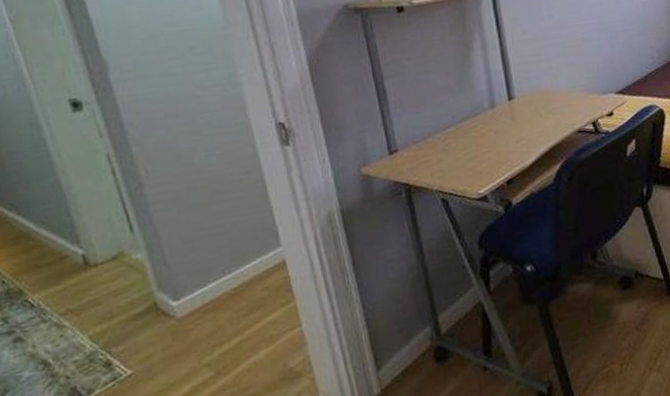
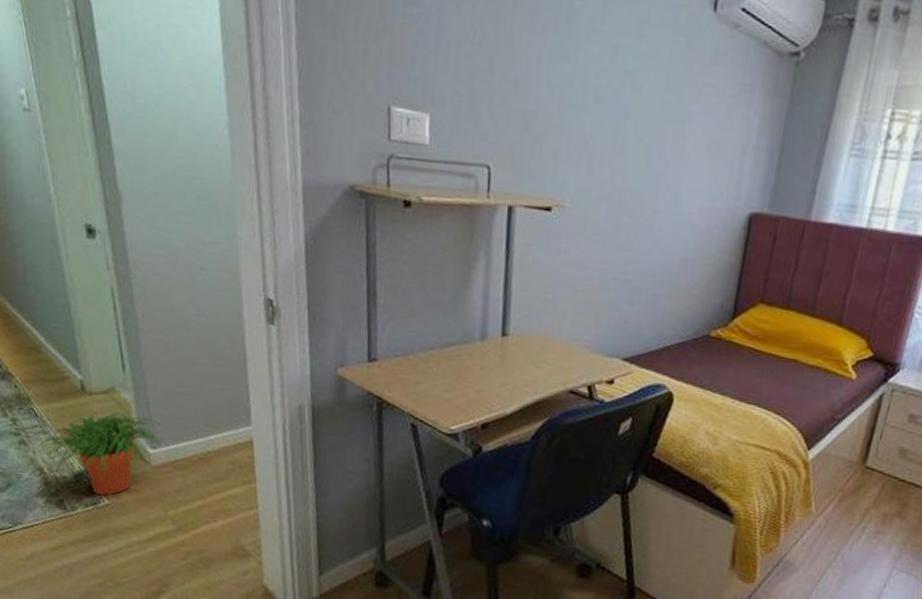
potted plant: none [40,270,186,368] -> present [40,411,162,496]

